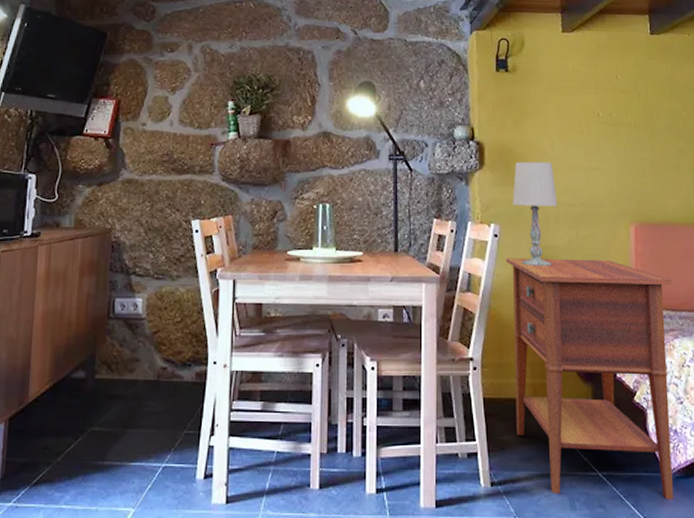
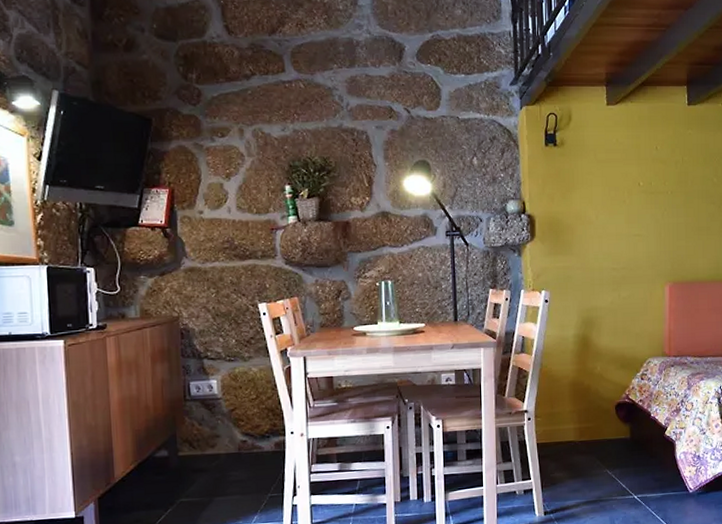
nightstand: present [505,258,673,500] -> none [555,317,700,517]
table lamp: present [512,161,558,266] -> none [561,231,602,327]

